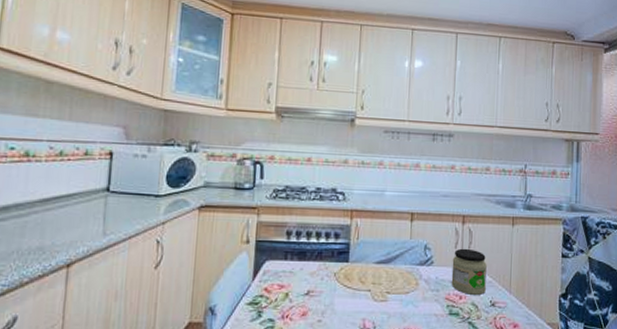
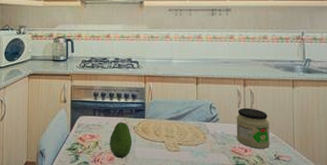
fruit: none [303,268,332,313] -> present [110,122,132,159]

